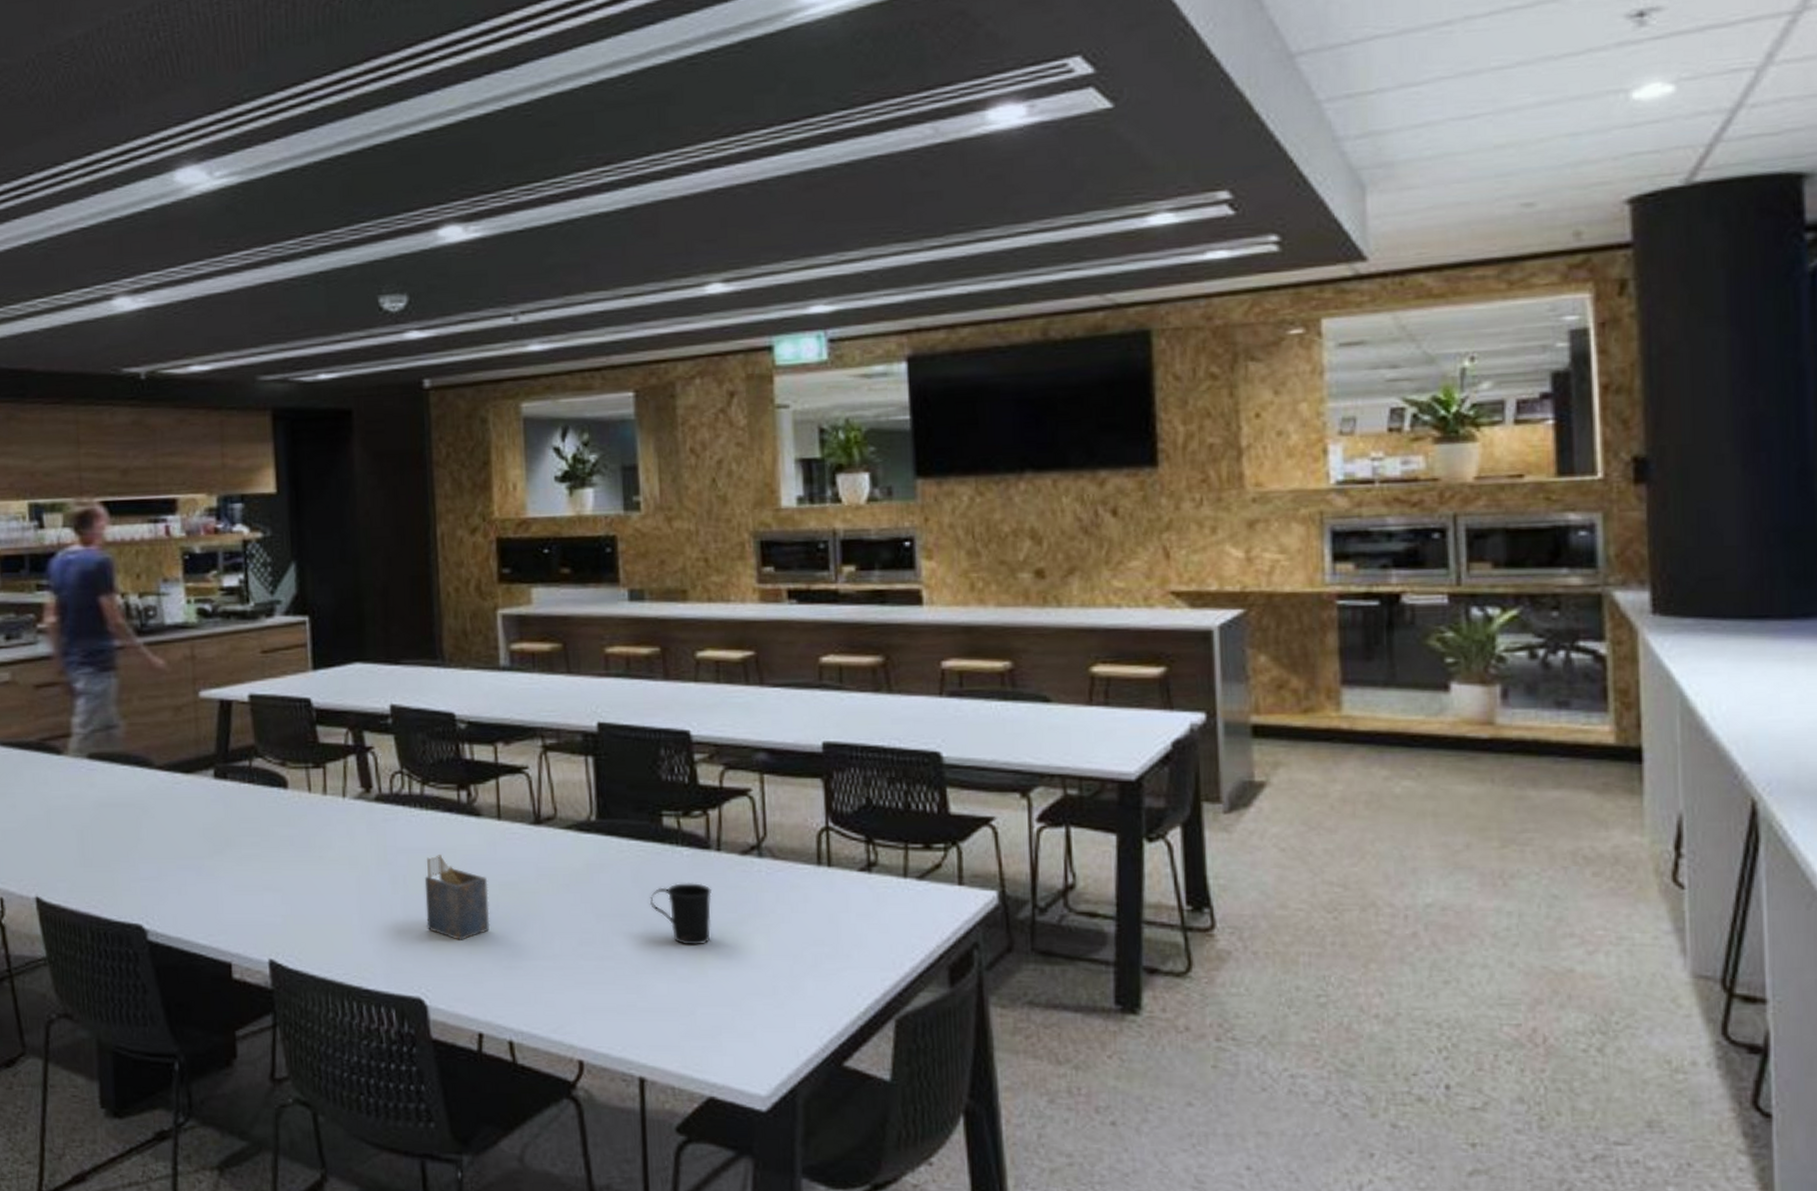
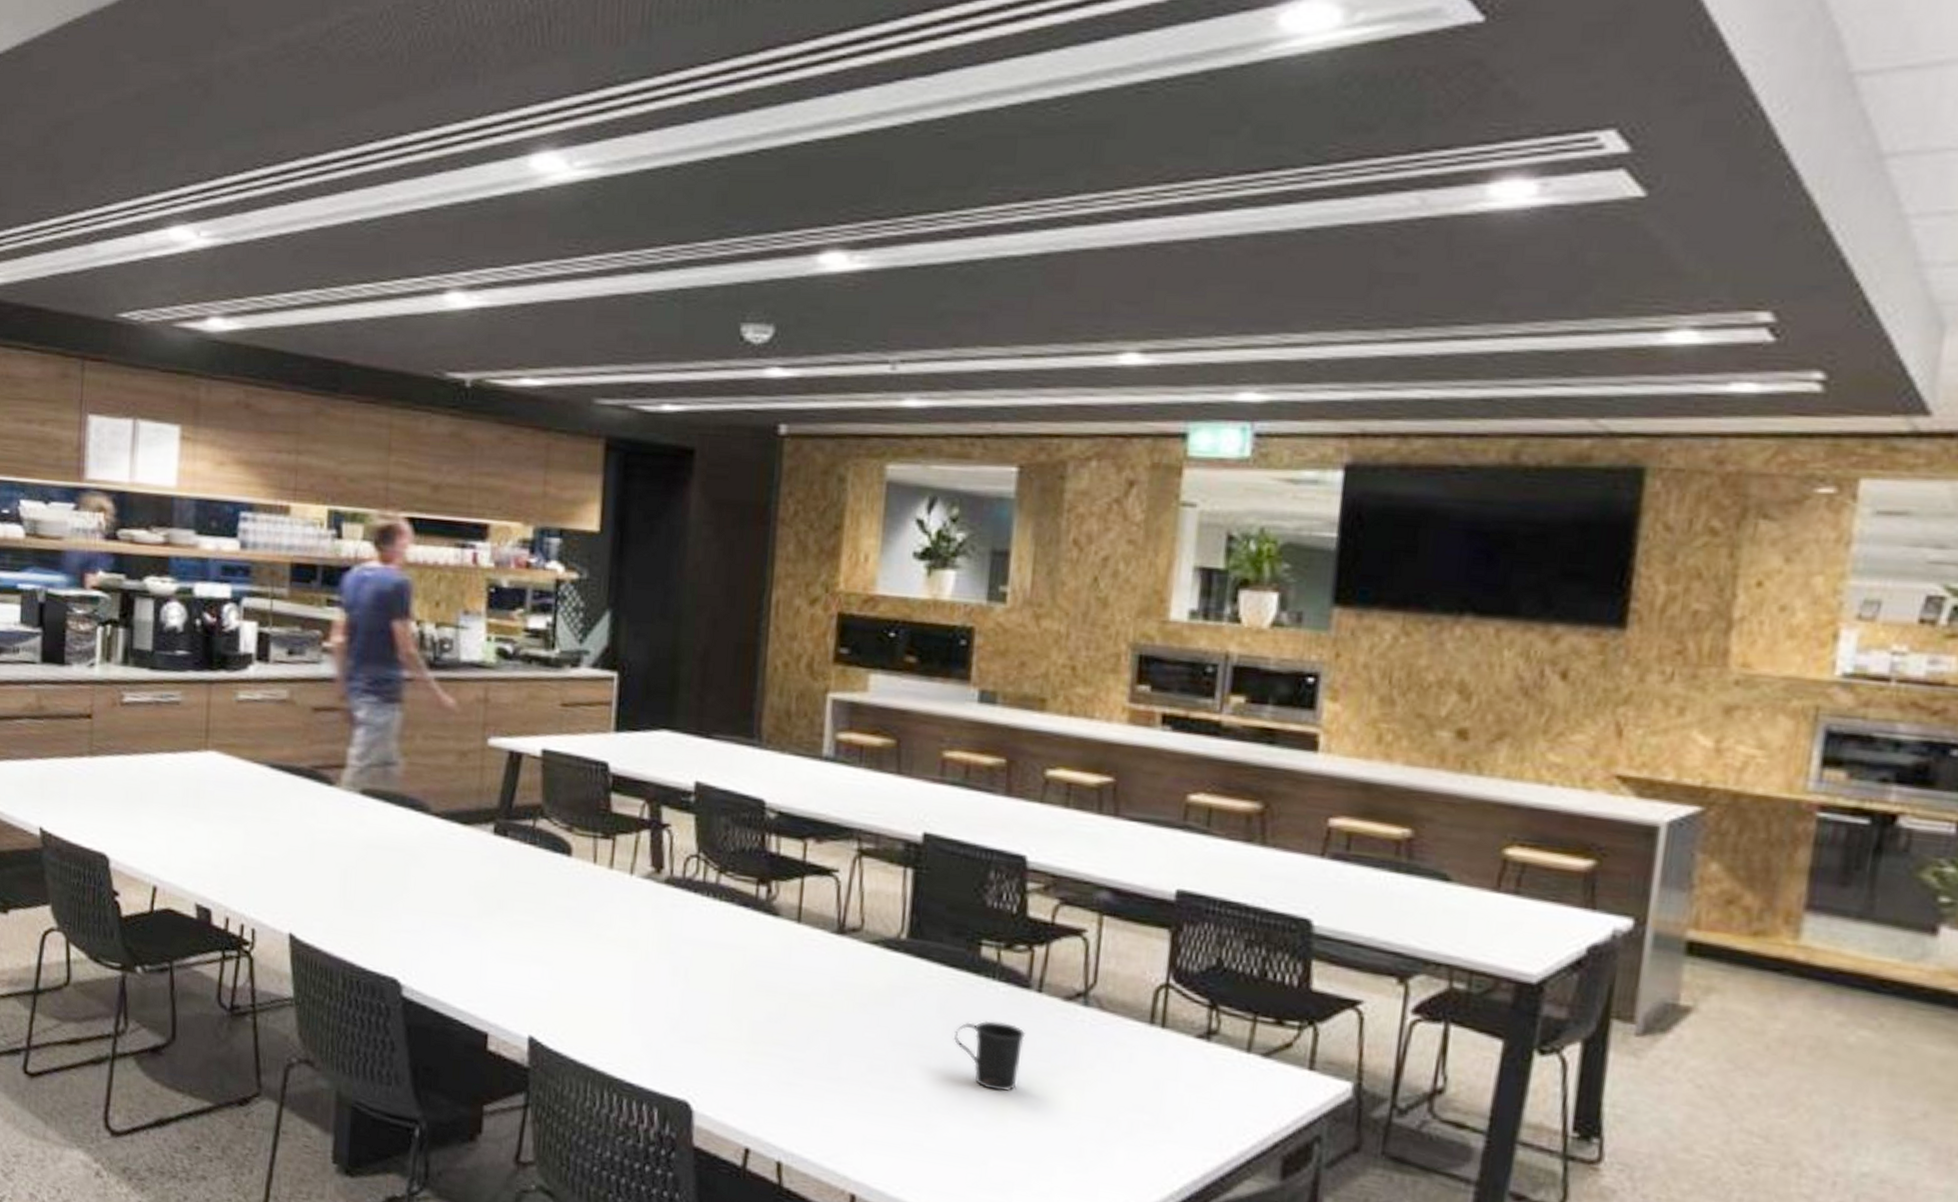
napkin holder: present [424,853,490,940] -> none [704,950,778,1047]

